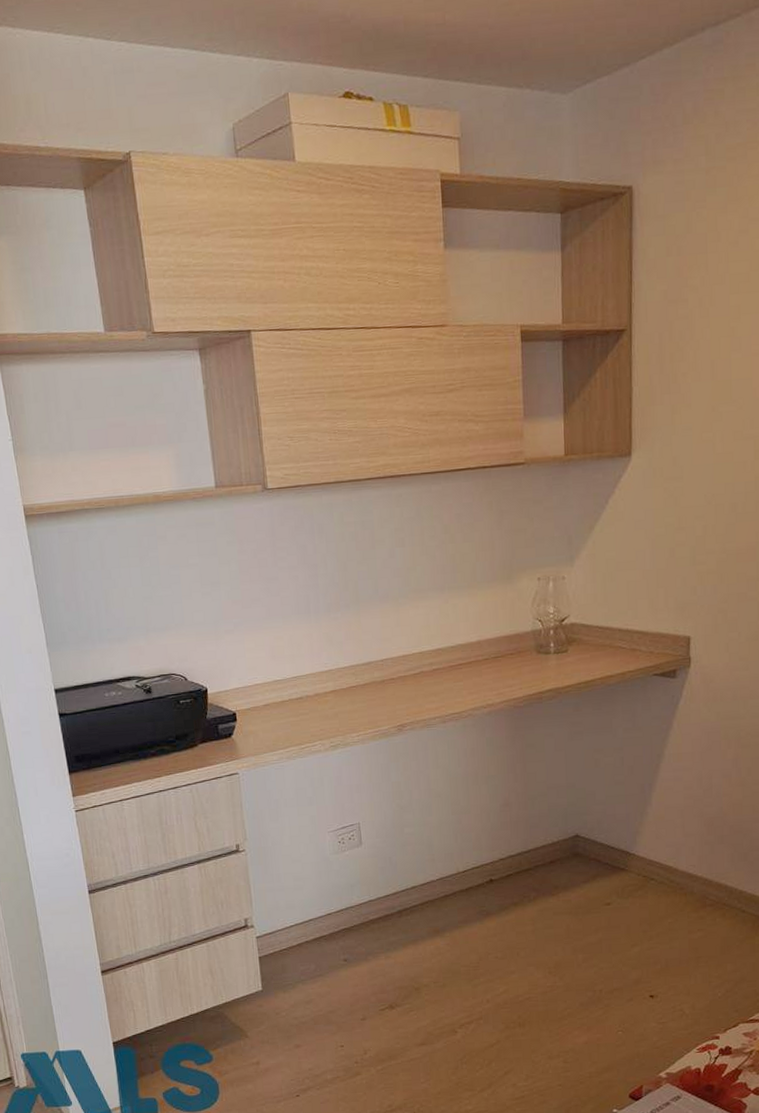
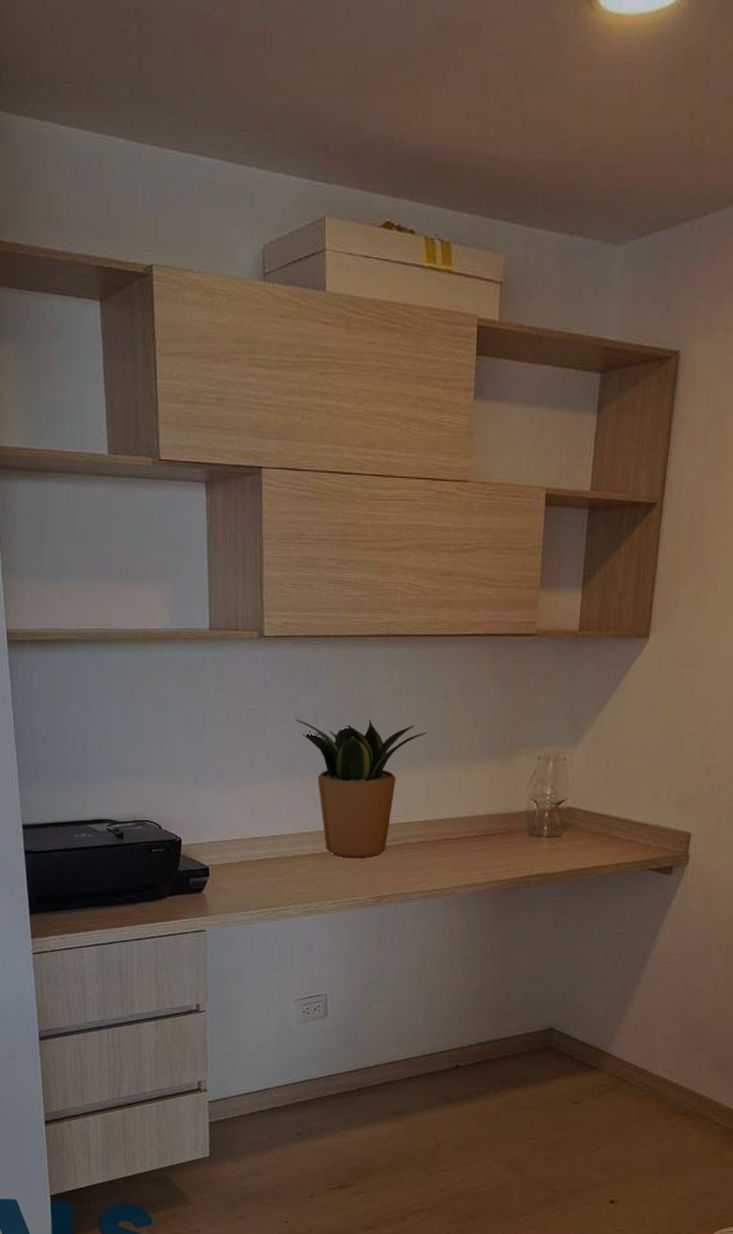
potted plant: none [305,558,430,691] -> present [295,720,426,858]

